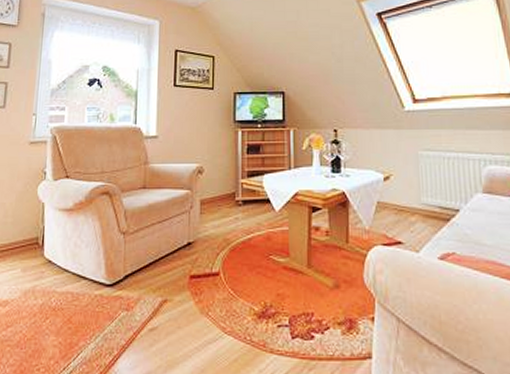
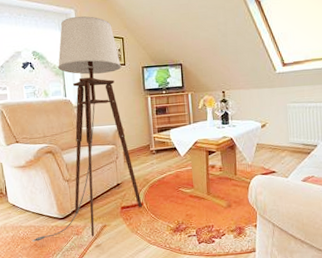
floor lamp: none [66,28,219,315] -> present [32,16,142,242]

